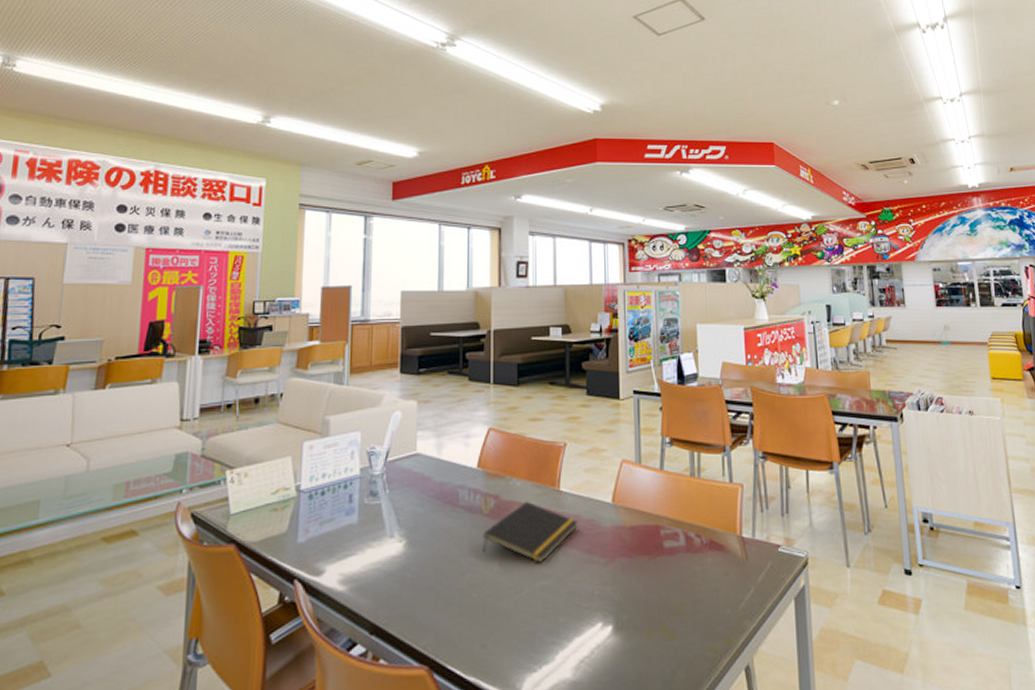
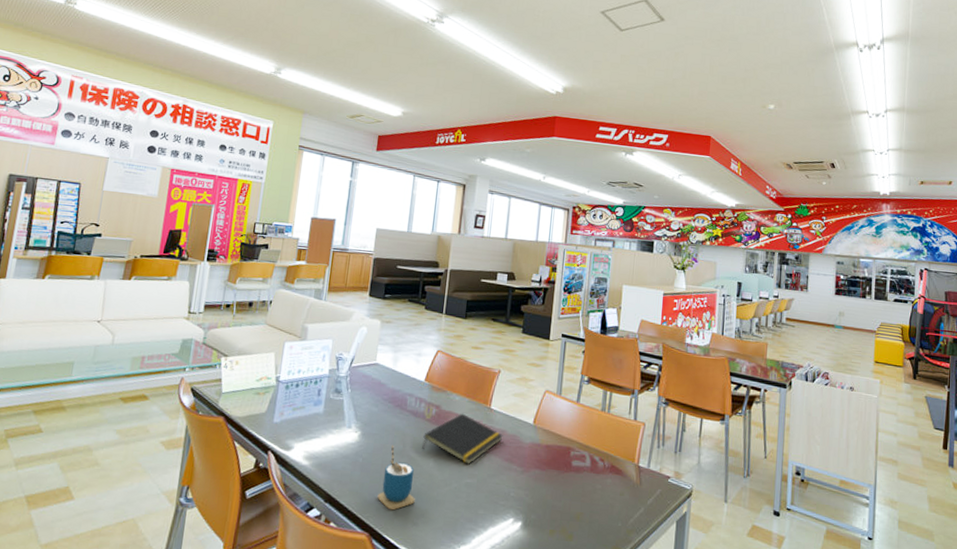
cup: none [434,551,481,634] -> present [377,445,415,510]

